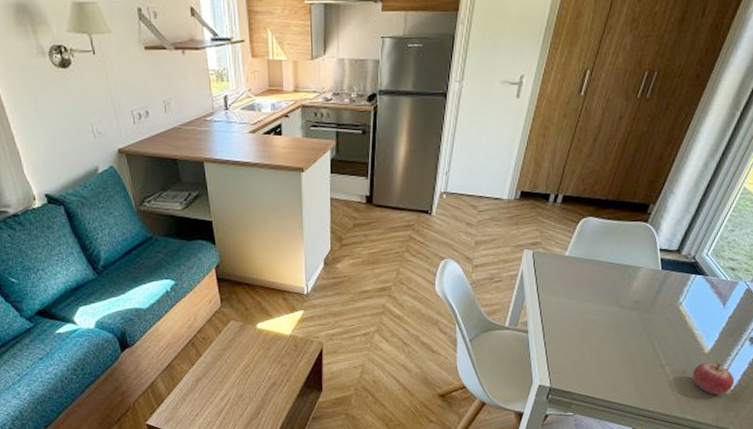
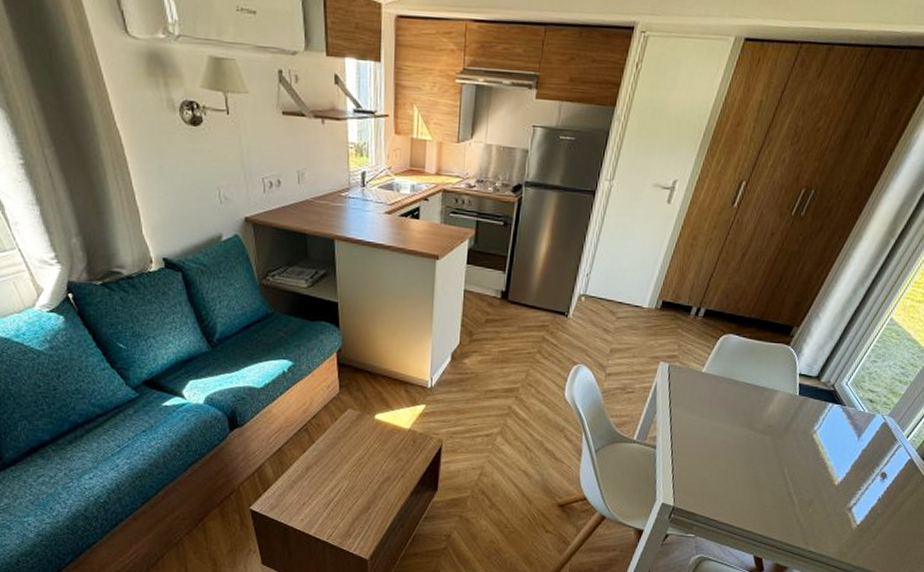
fruit: present [693,362,735,395] -> none [819,494,862,529]

